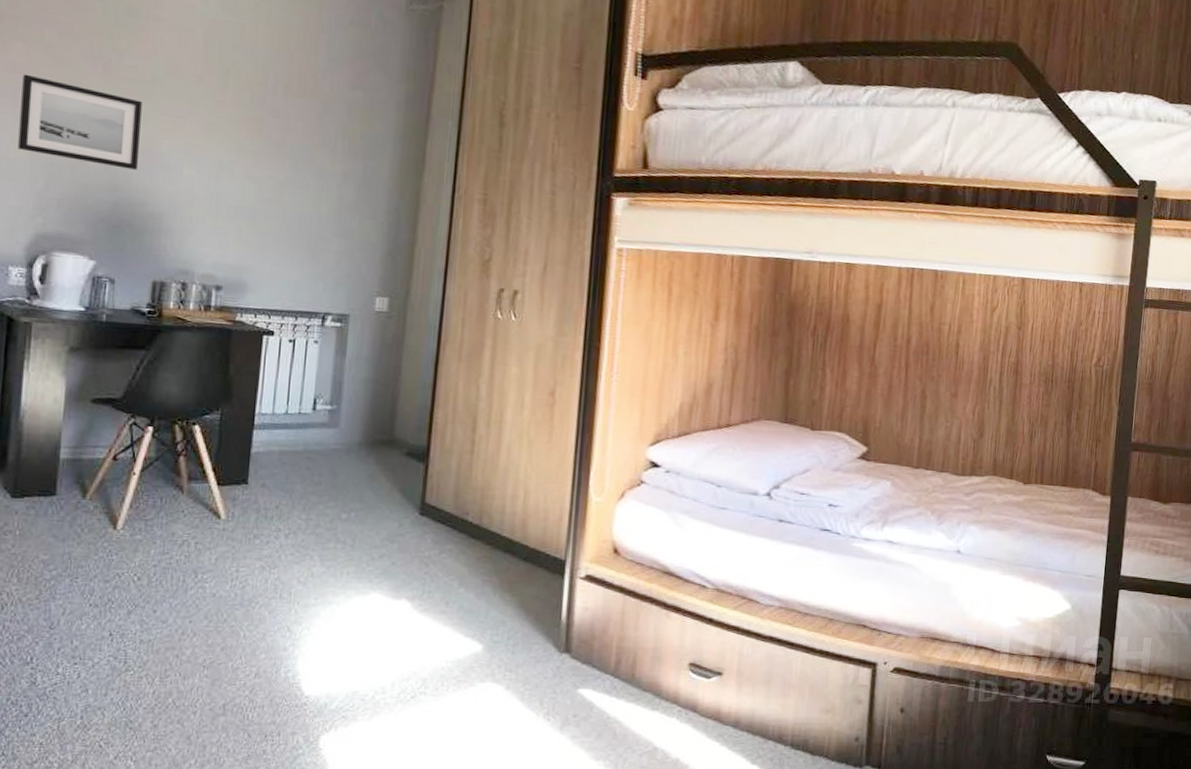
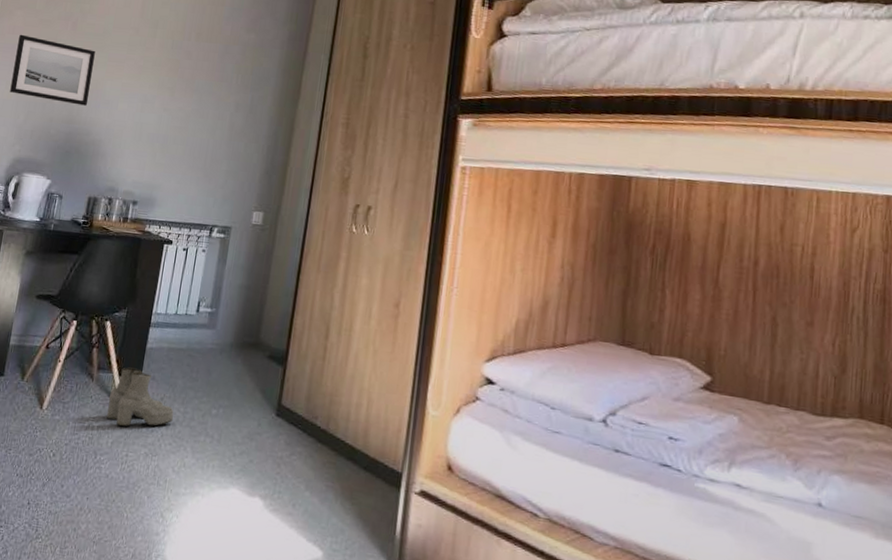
boots: none [206,475,293,540] -> present [107,367,174,427]

